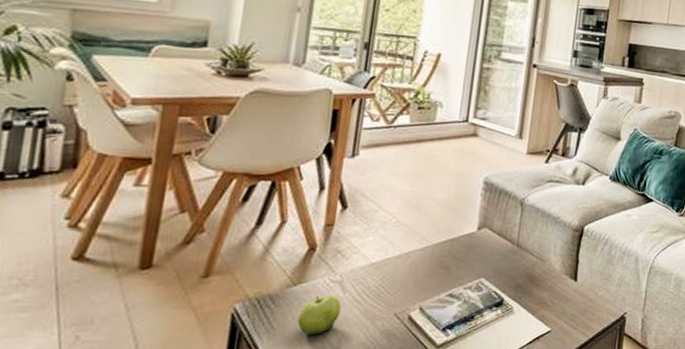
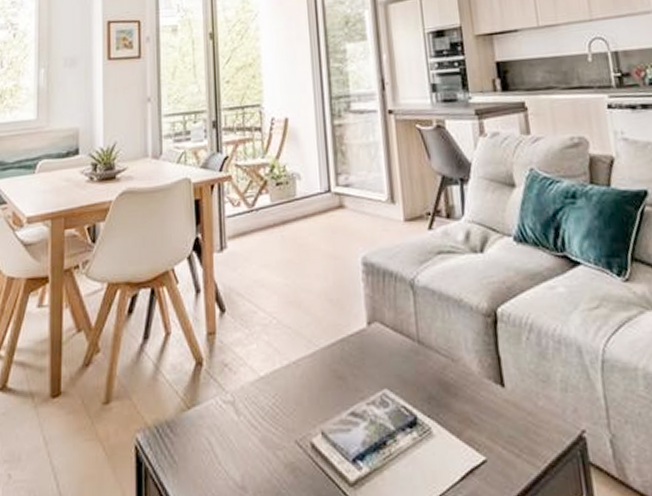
fruit: present [297,295,342,336] -> none [197,420,239,472]

